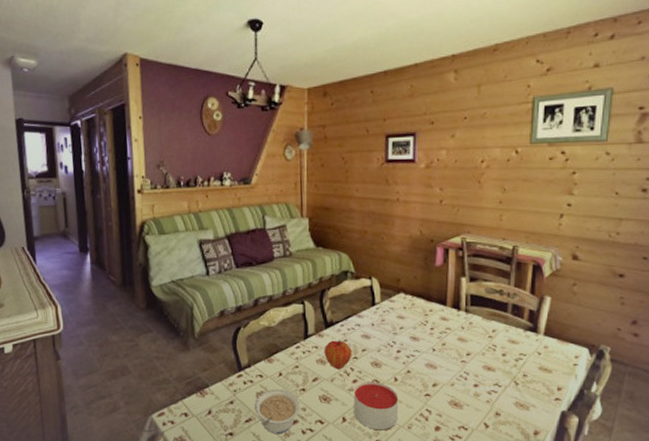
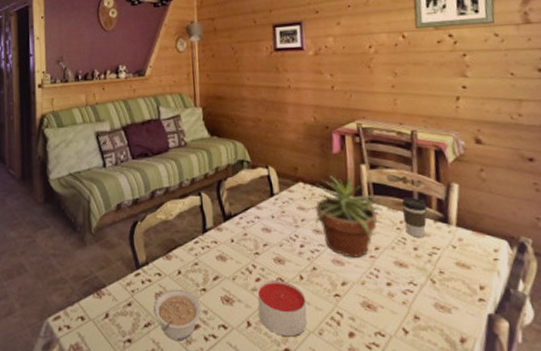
fruit: present [324,340,352,370] -> none [223,234,253,267]
potted plant: none [405,287,478,362] -> present [306,176,383,258]
coffee cup: none [495,309,519,345] -> present [401,197,427,237]

